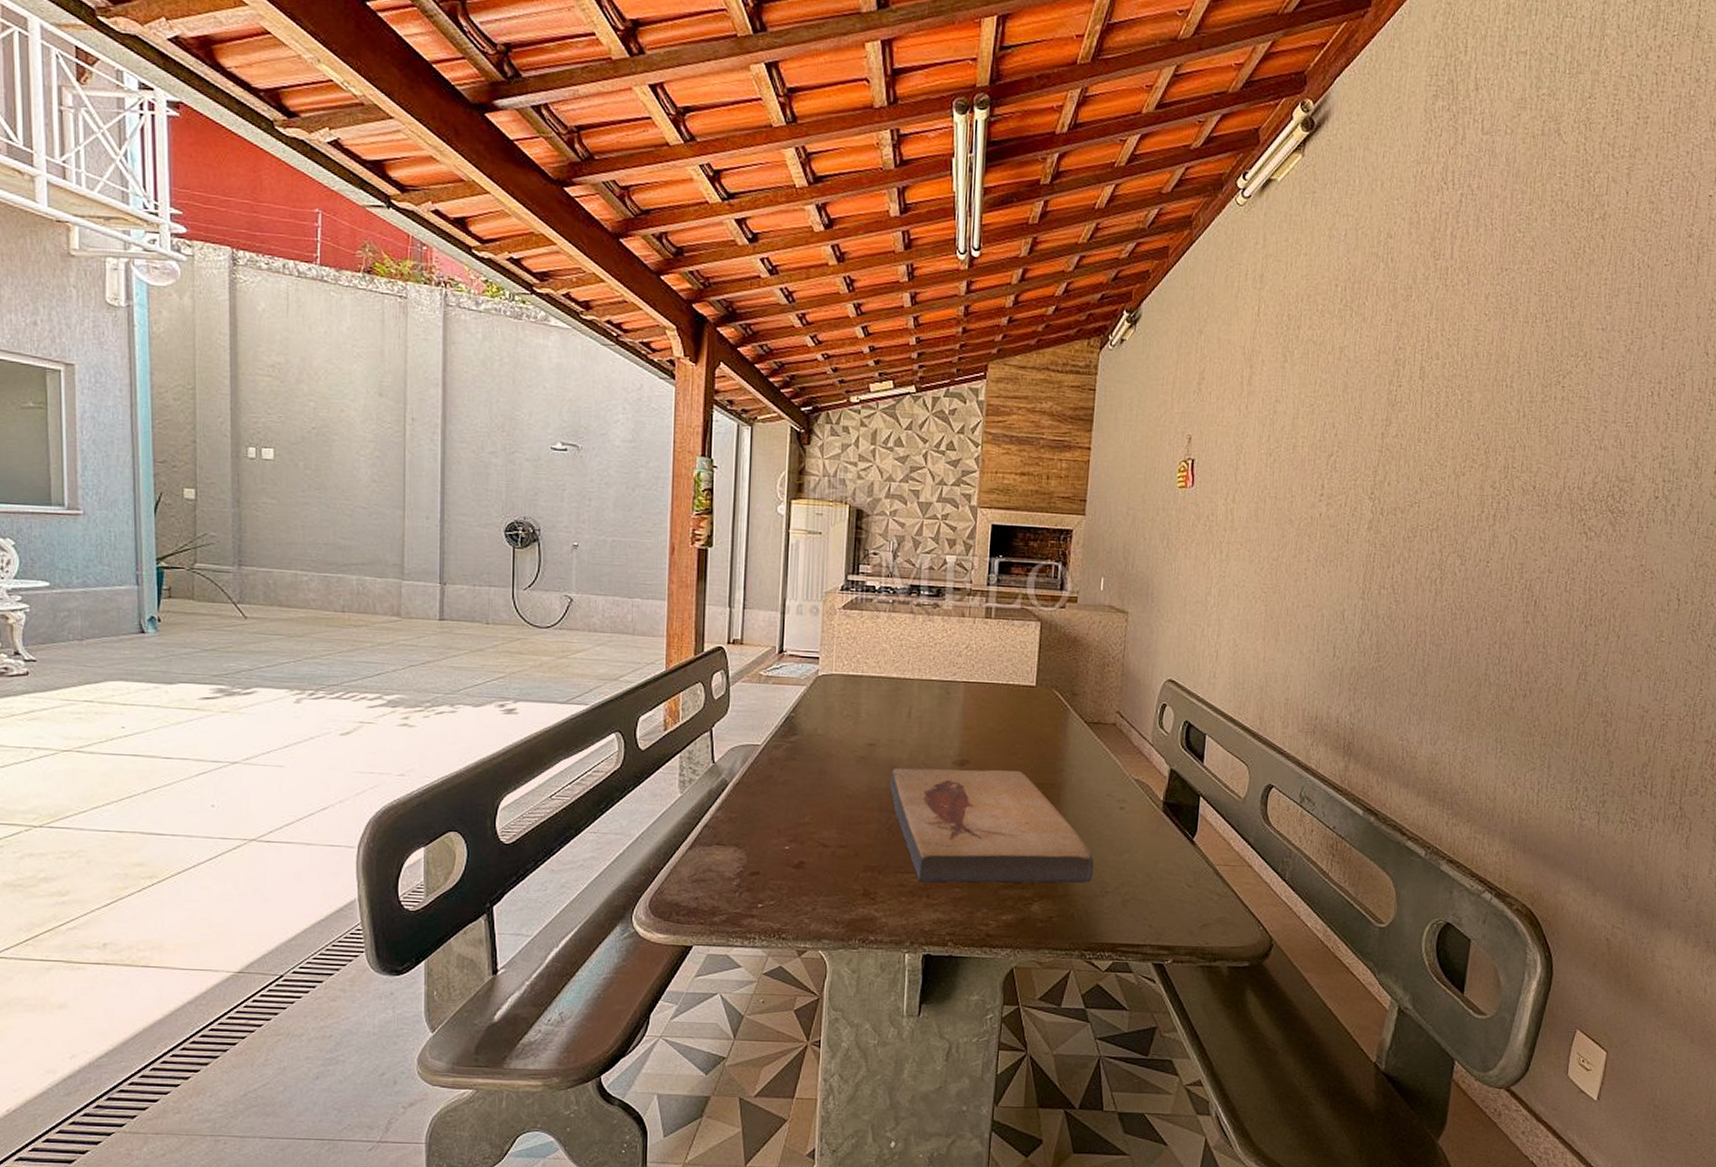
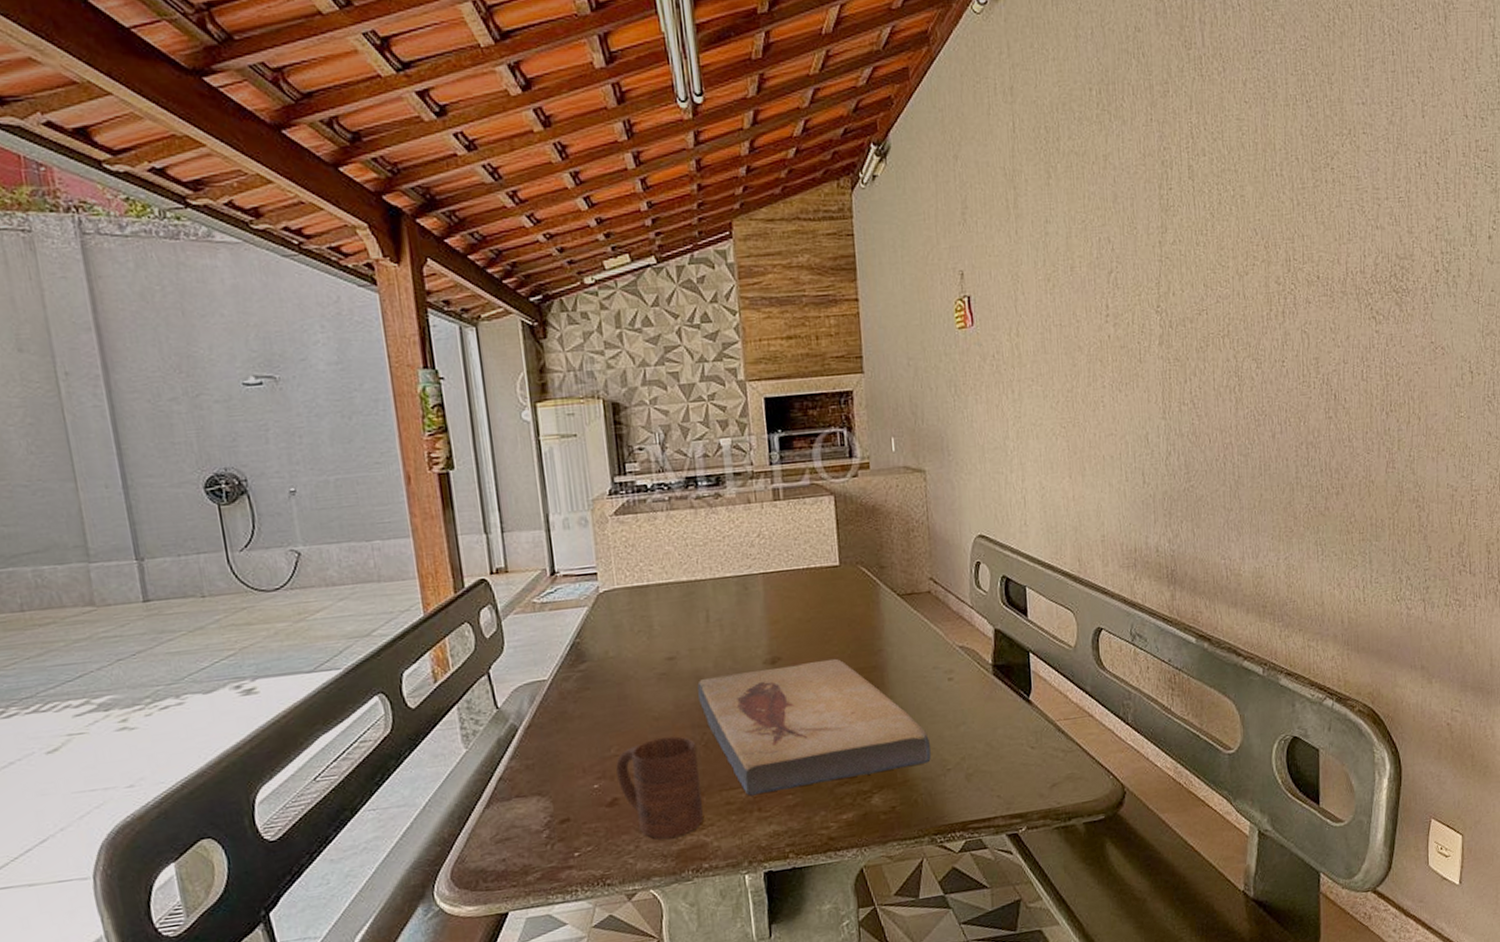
cup: none [807,815,881,907] -> present [616,736,703,839]

